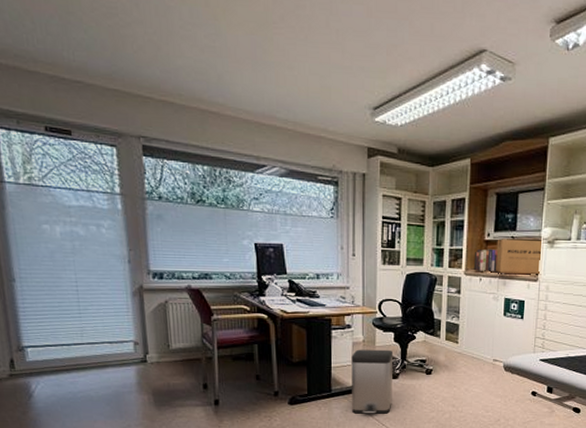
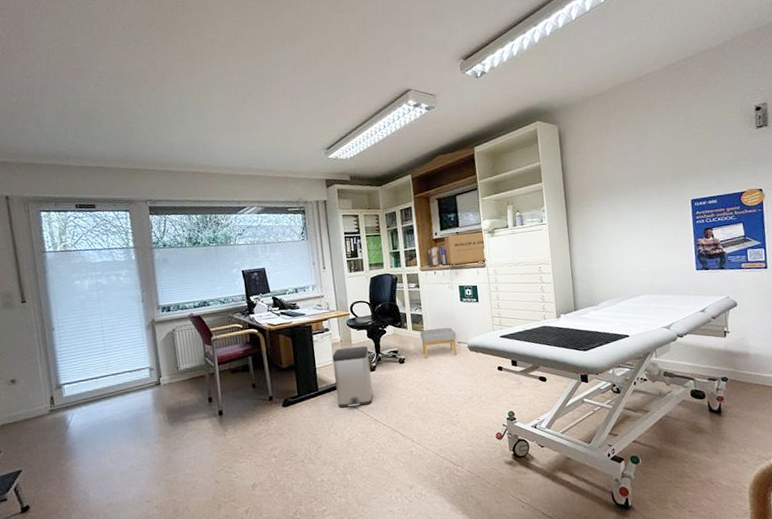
footstool: none [453,342,493,373] -> present [420,327,457,359]

